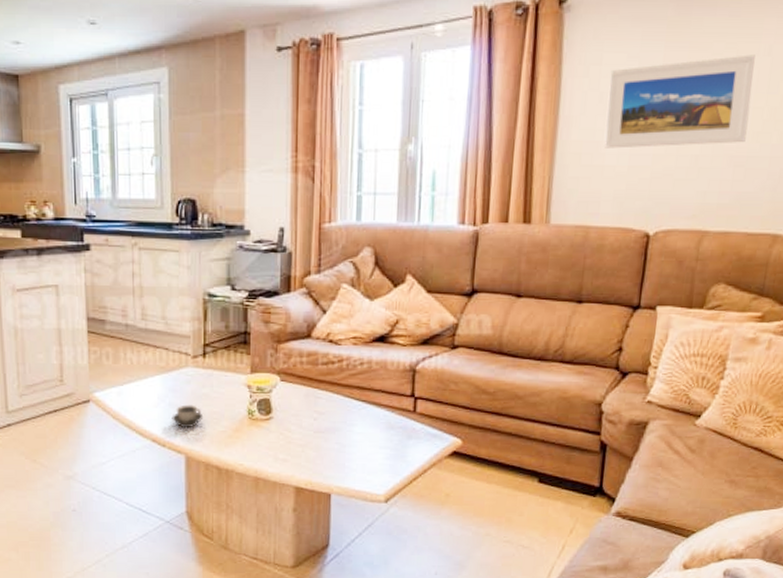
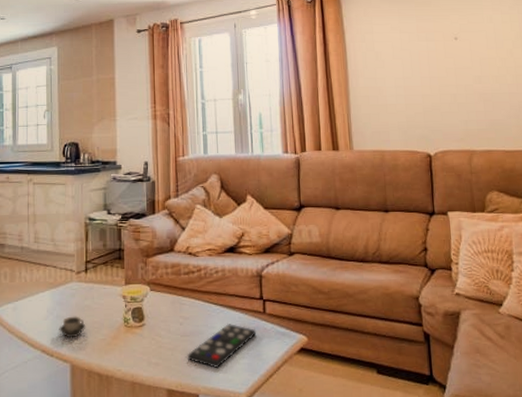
remote control: none [320,422,403,467] -> present [187,324,257,368]
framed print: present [604,55,755,149] -> none [380,22,488,92]

